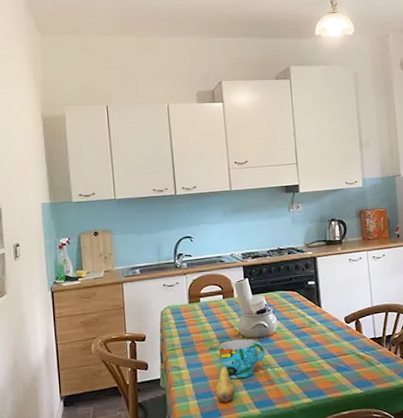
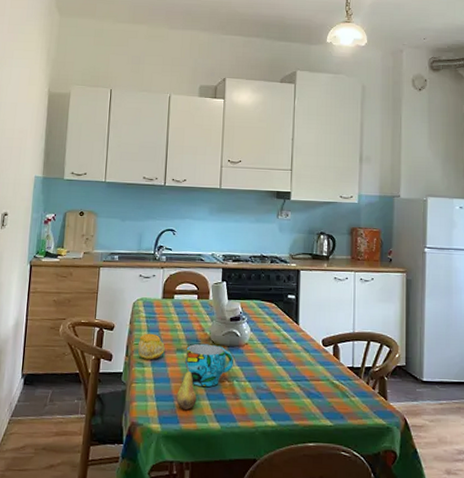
fruit: none [171,337,198,363] -> present [137,333,165,360]

